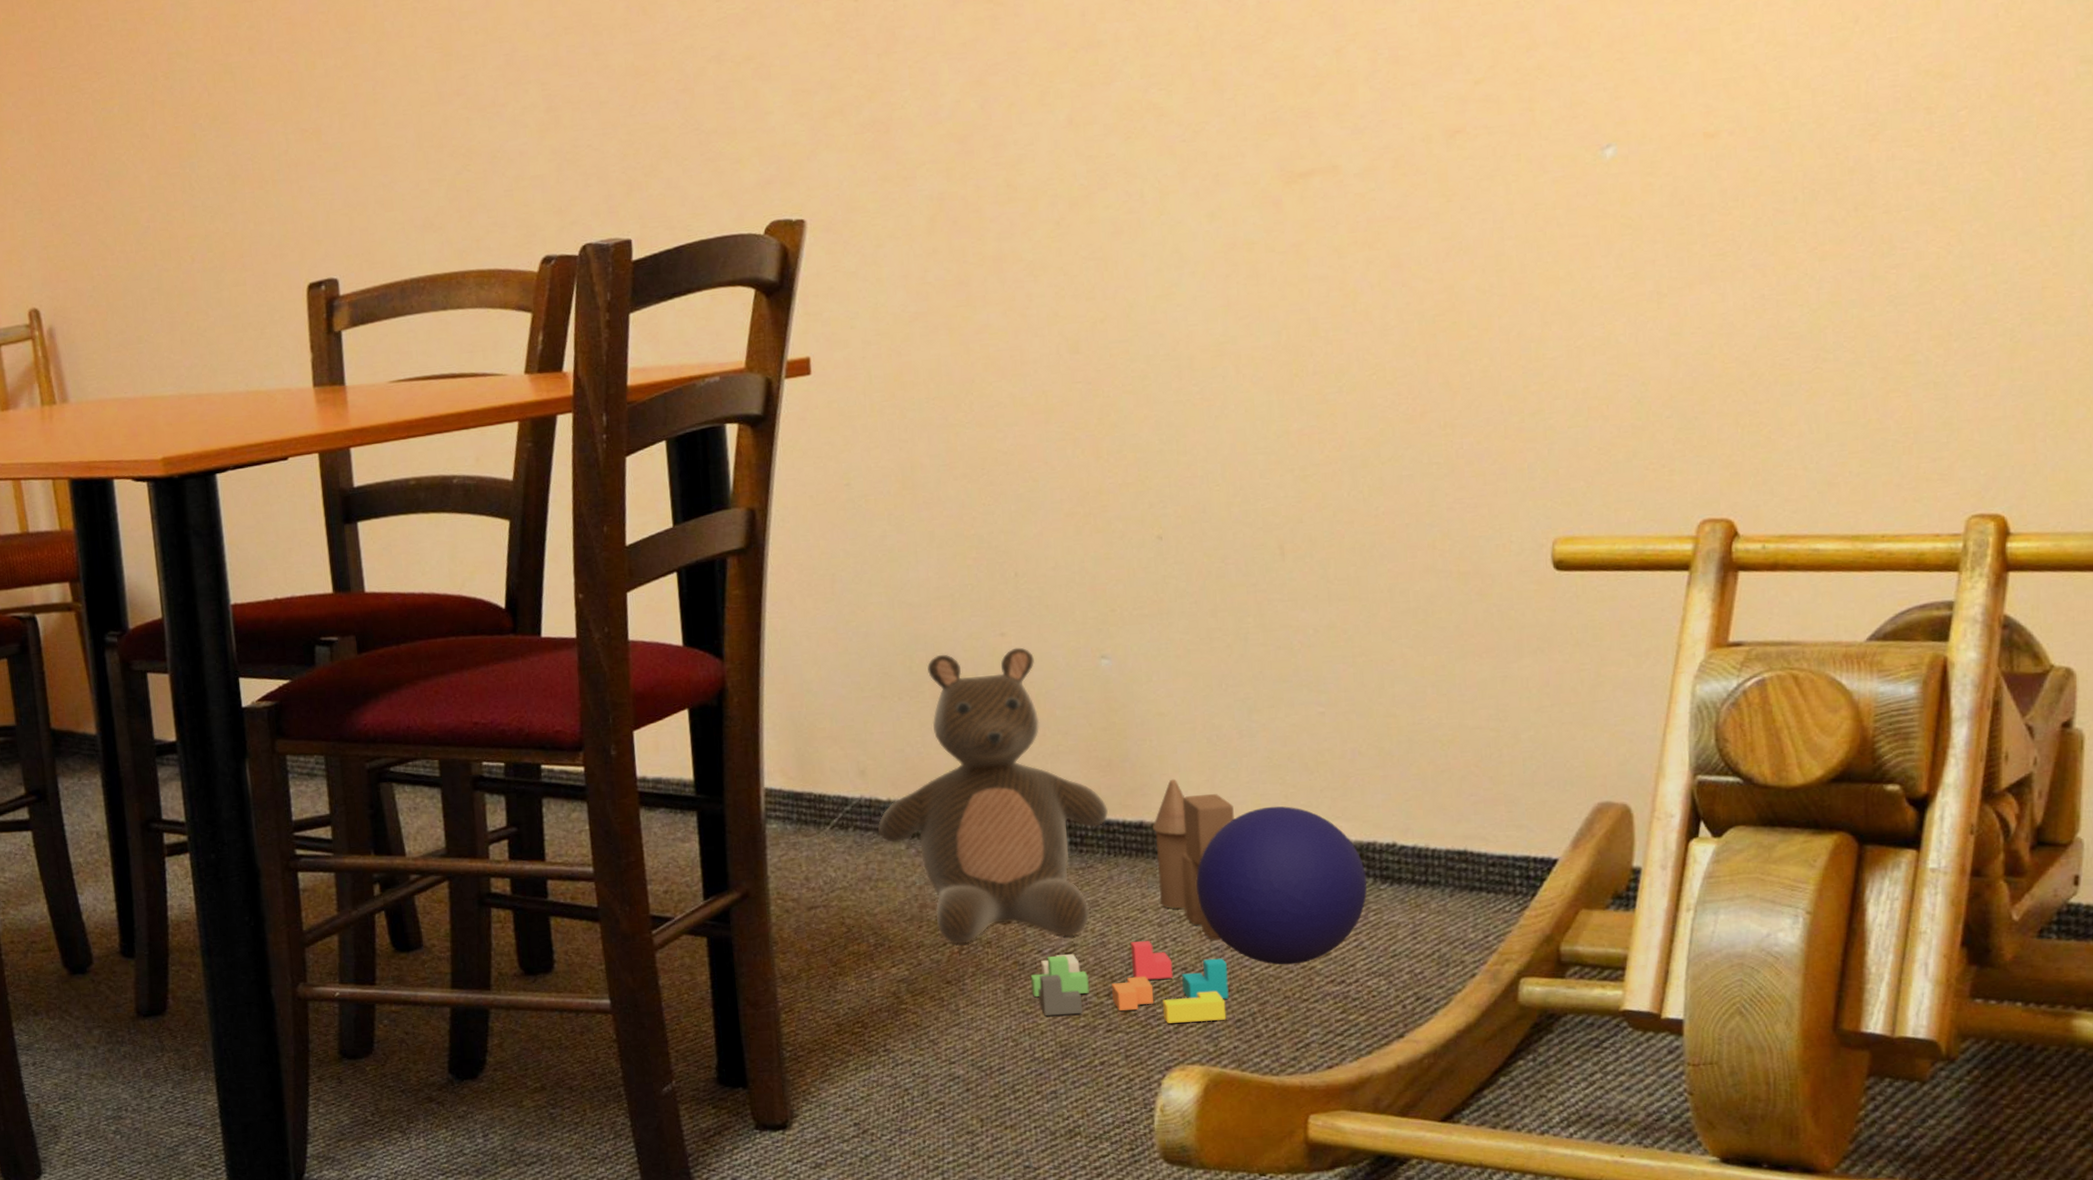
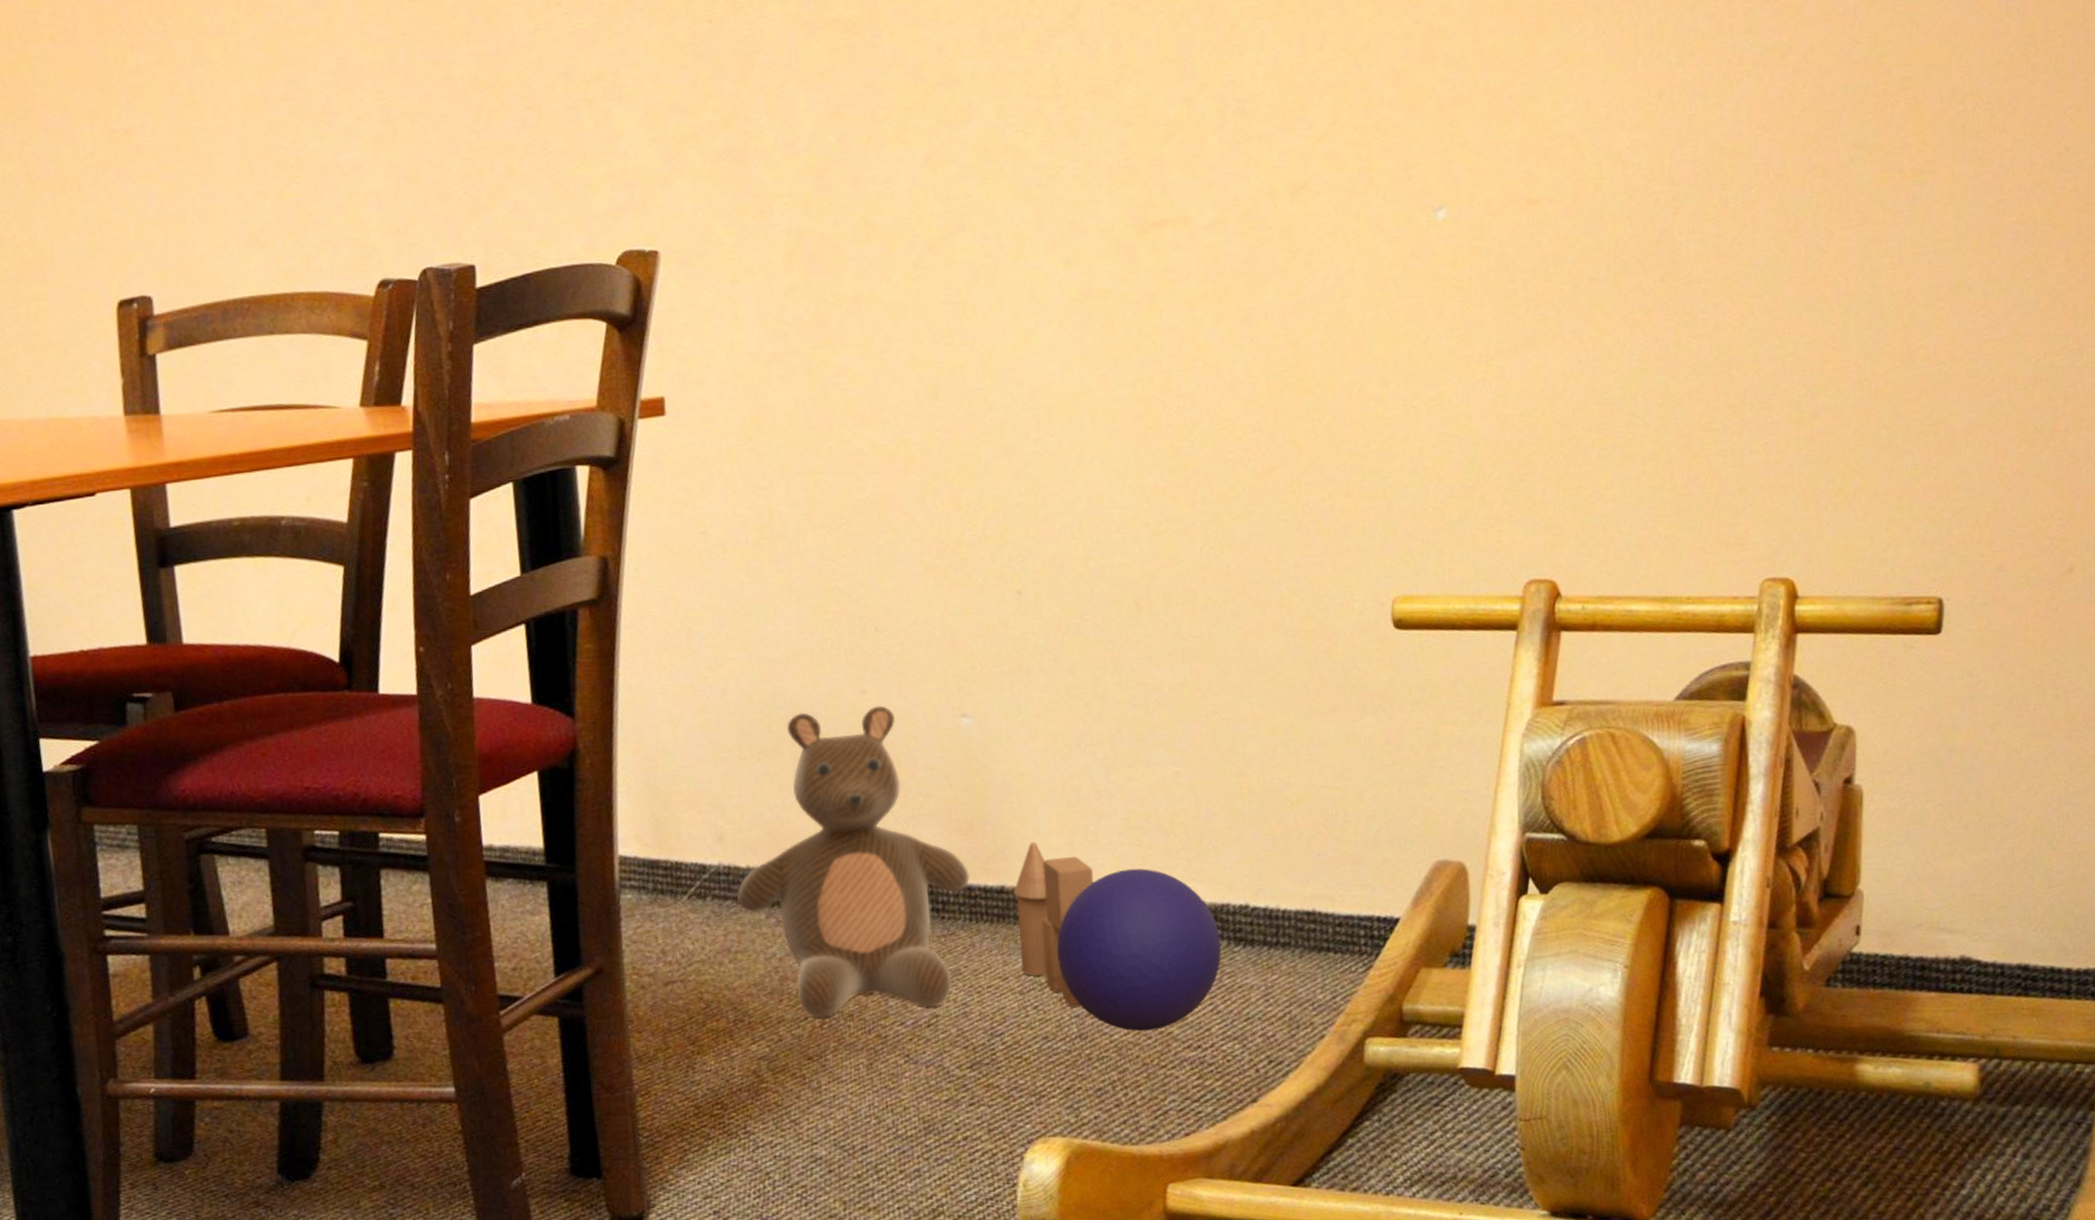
toy blocks: present [1030,941,1229,1024] -> none [893,1010,1090,1095]

